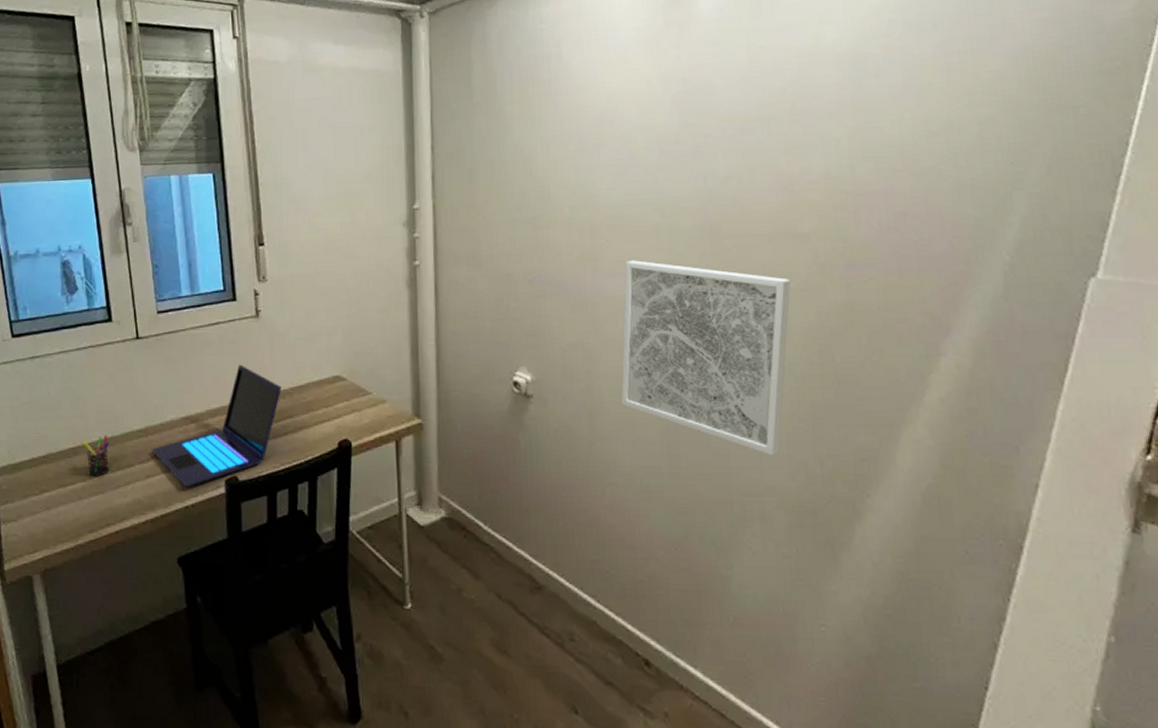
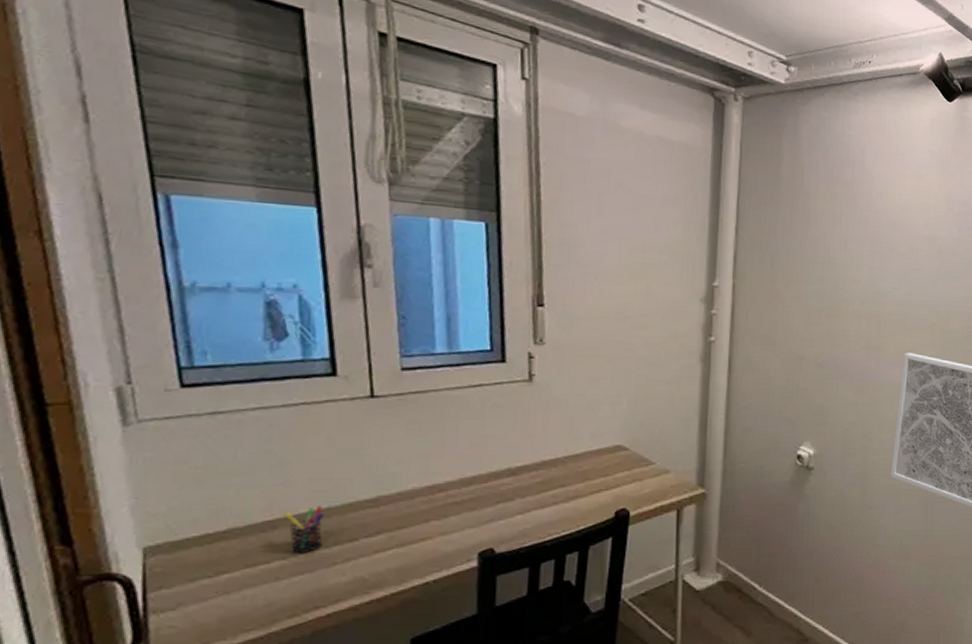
laptop: present [151,364,281,487] -> none [382,430,554,562]

